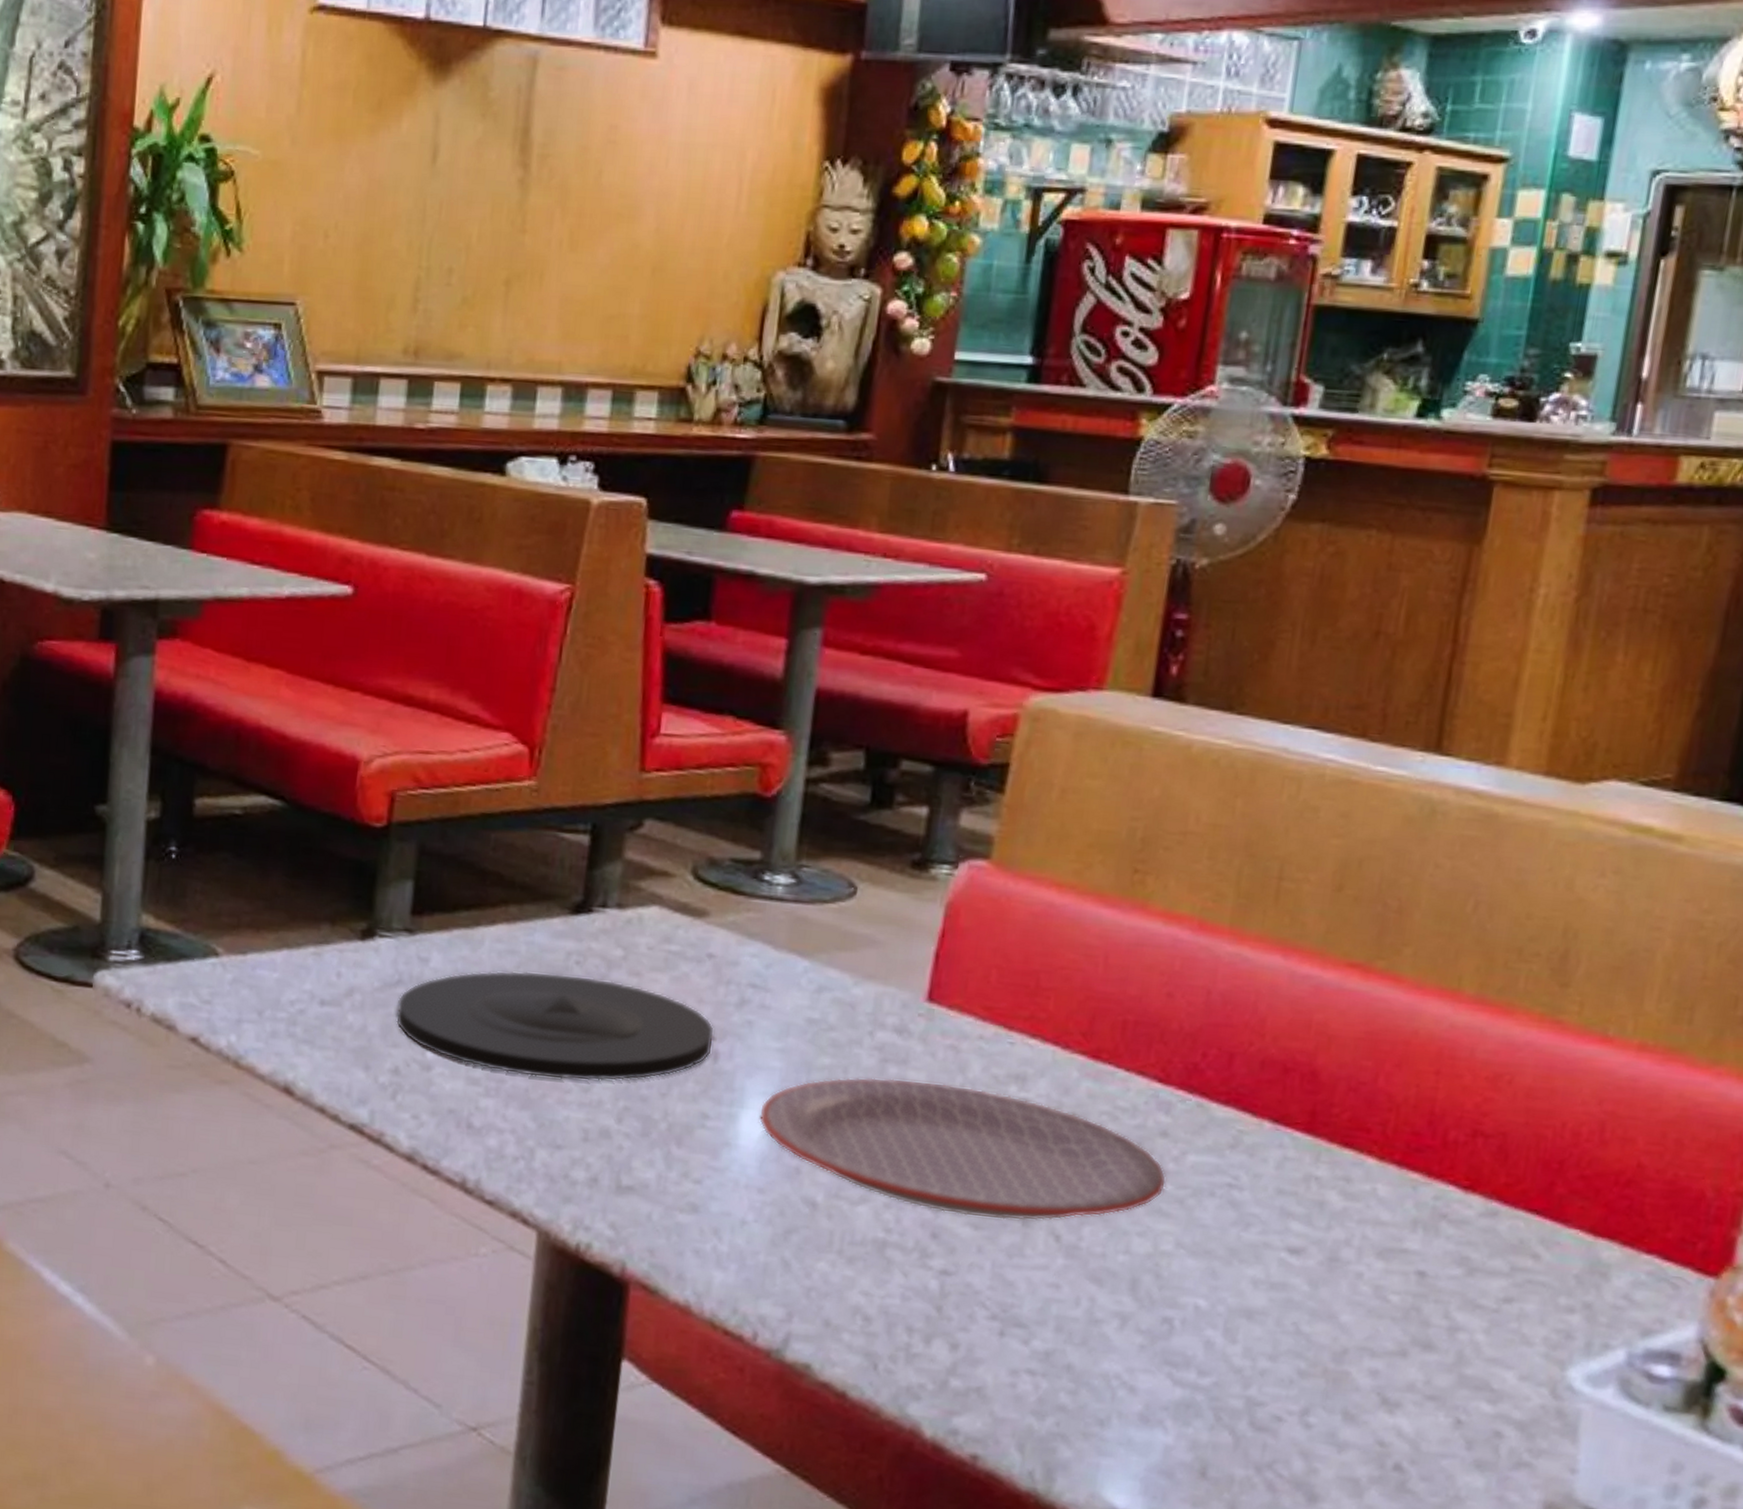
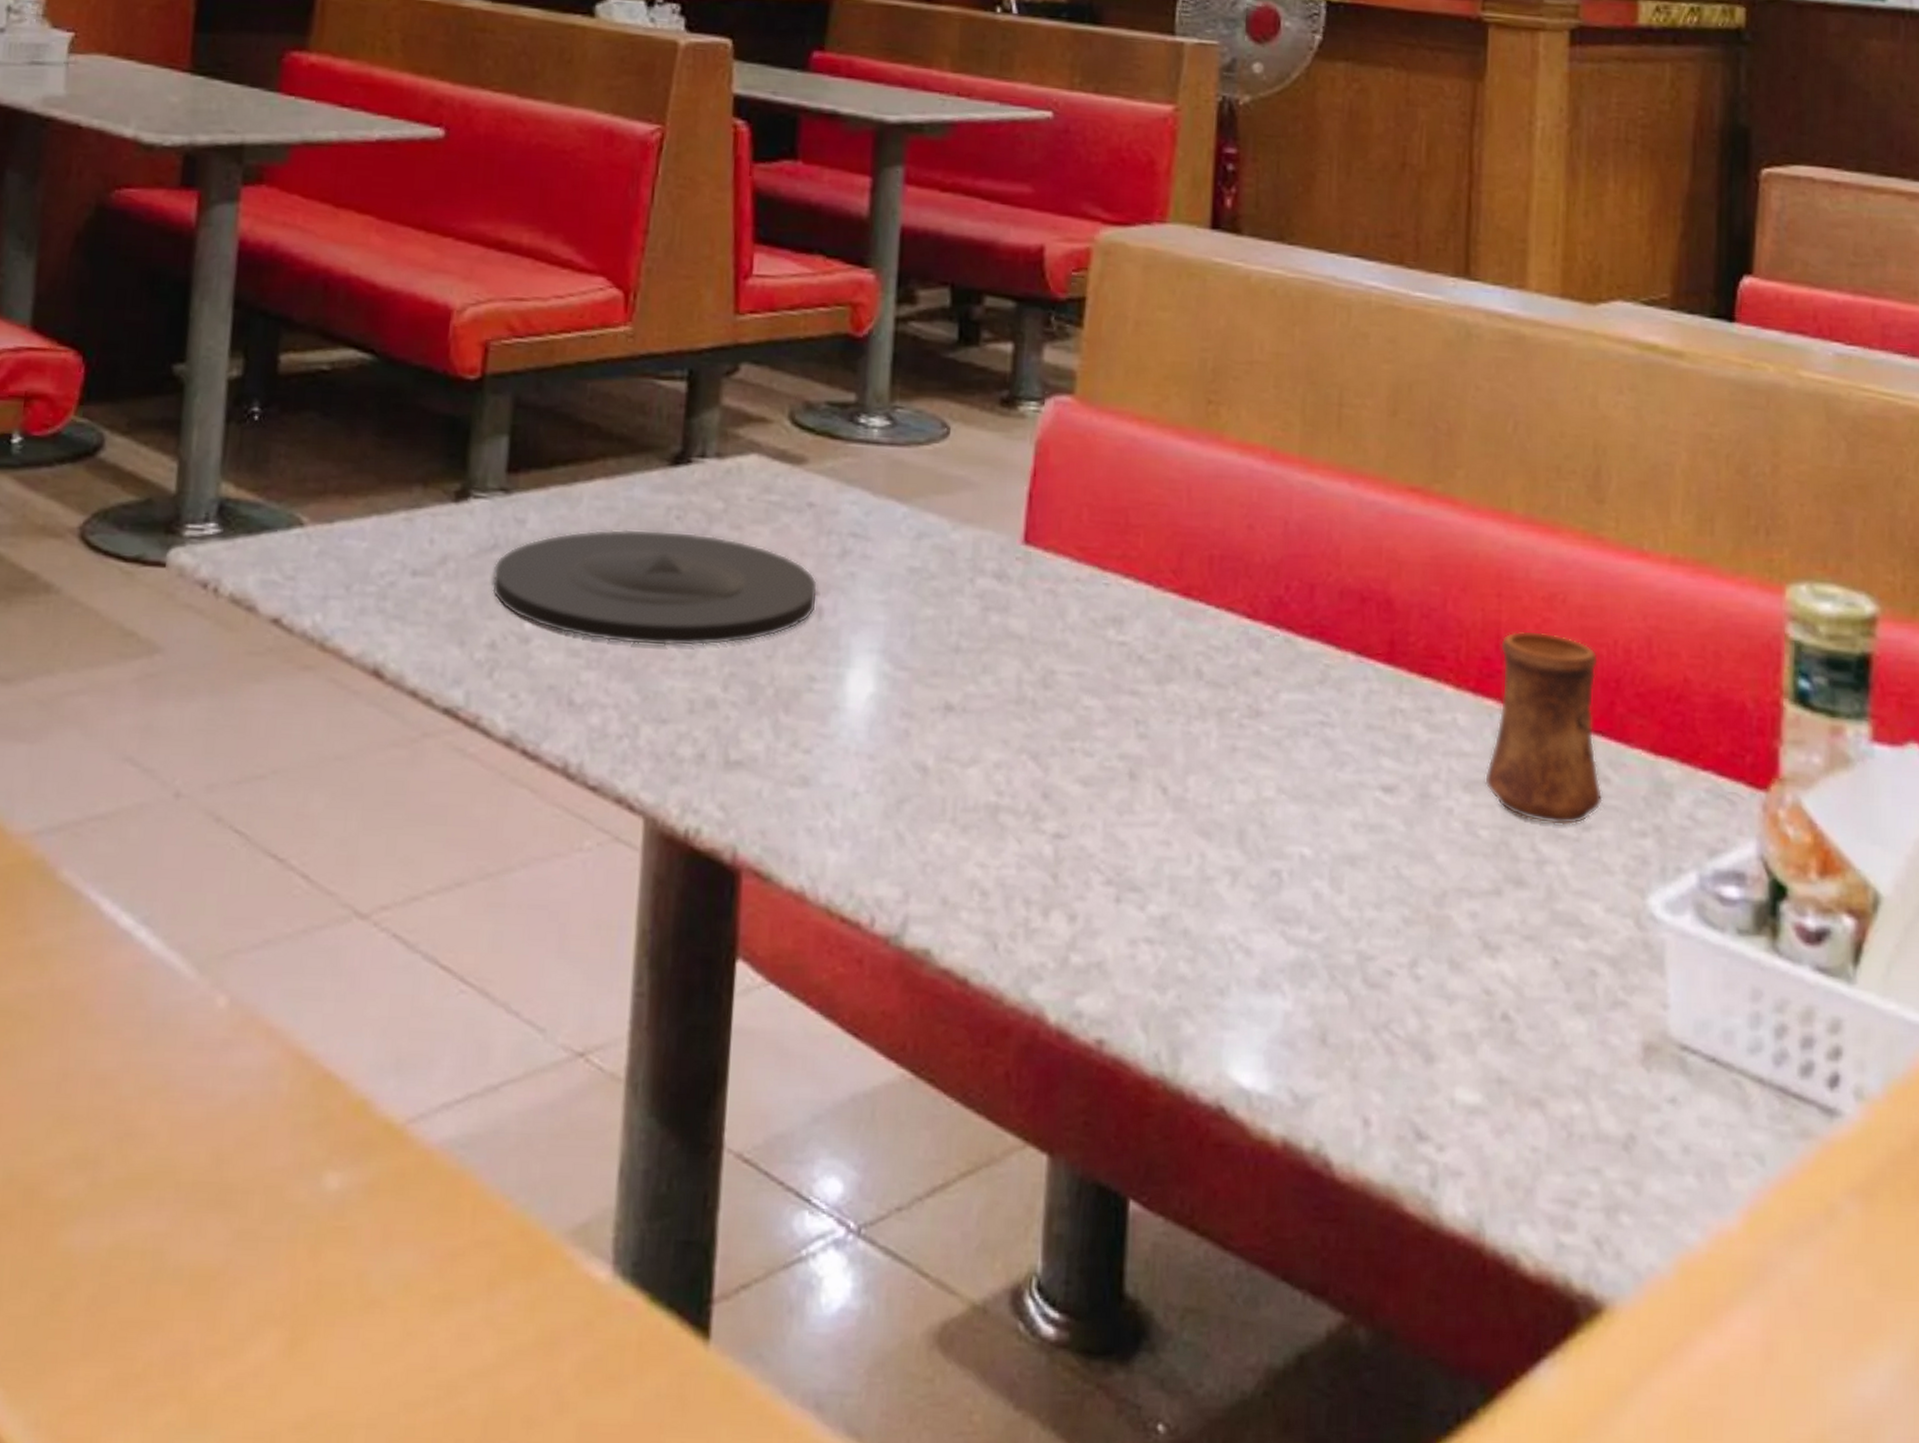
plate: present [758,1077,1167,1221] -> none [865,627,1263,774]
cup: none [1400,1108,1543,1297] -> present [1484,630,1603,825]

